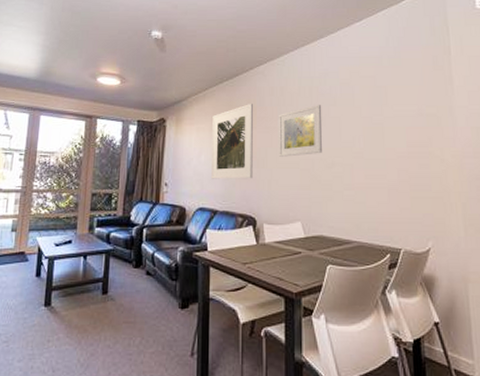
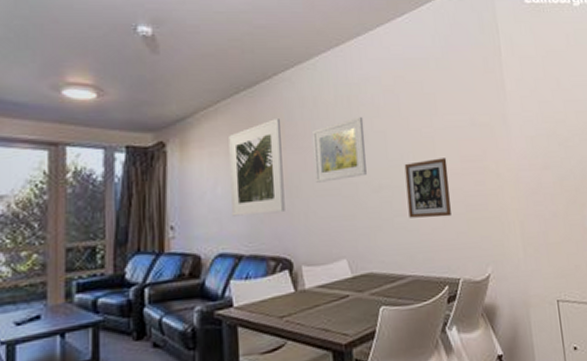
picture frame: none [355,142,396,194] -> present [404,158,451,218]

